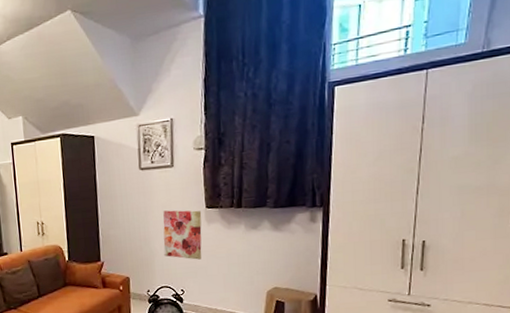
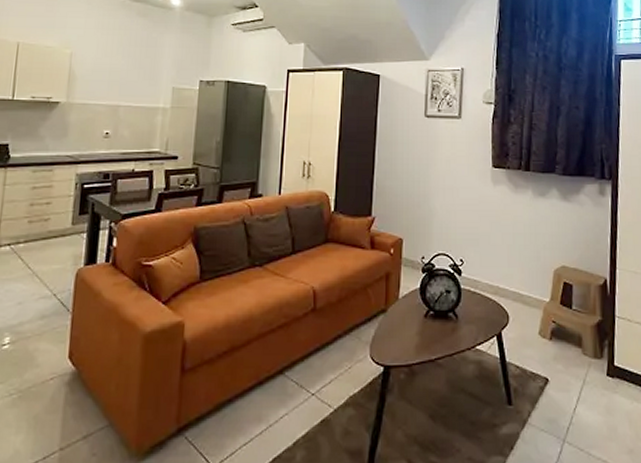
wall art: present [163,210,202,260] -> none [444,165,488,225]

